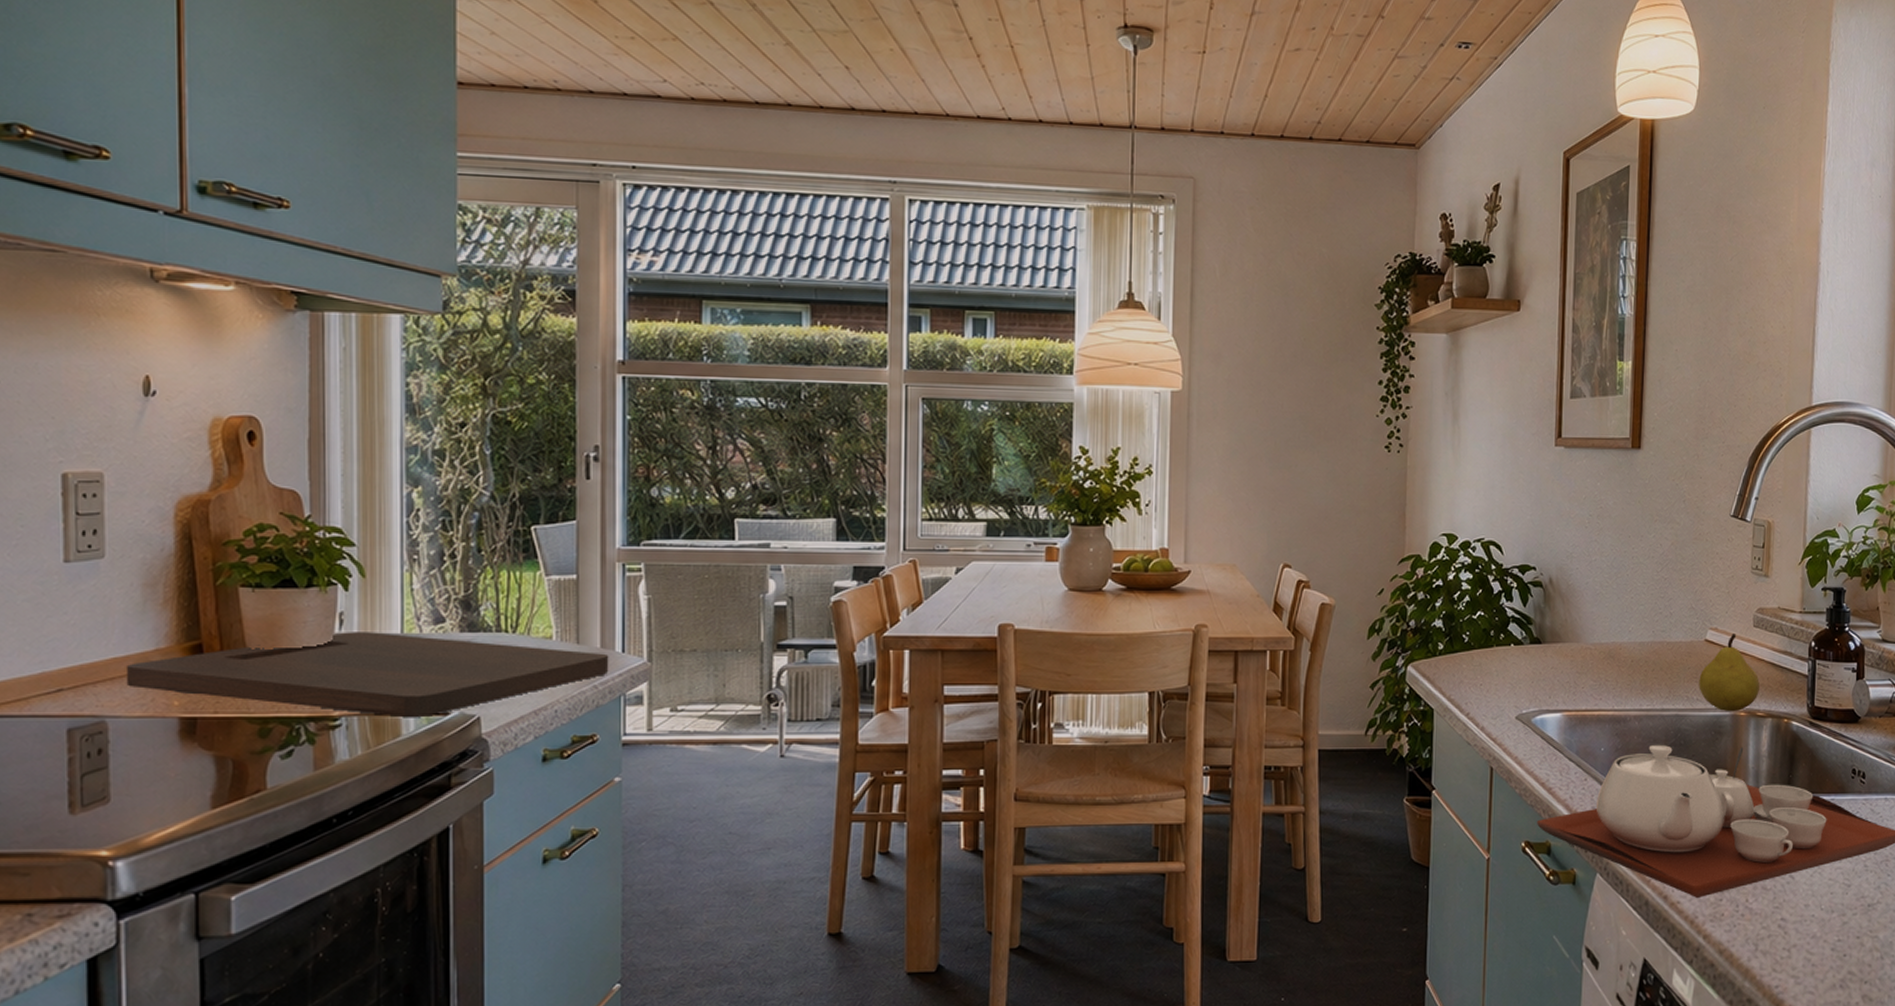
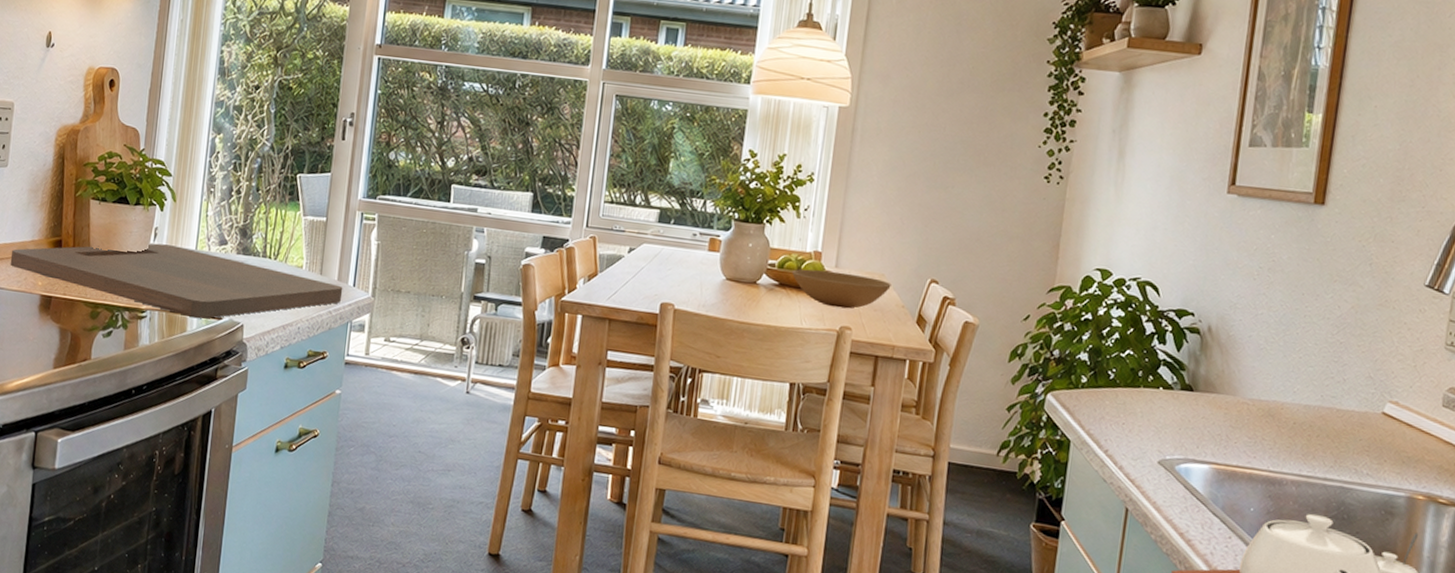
bowl: none [1138,567,1244,606] -> present [791,269,891,309]
fruit: present [1699,634,1760,712] -> none [1370,410,1445,494]

